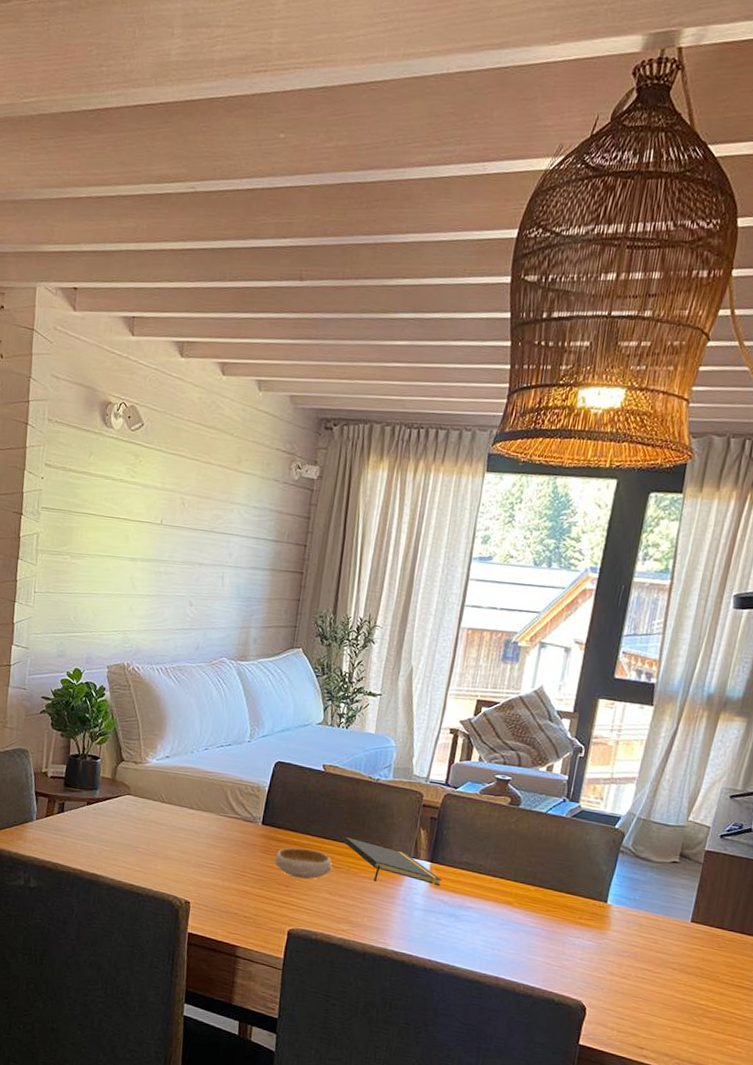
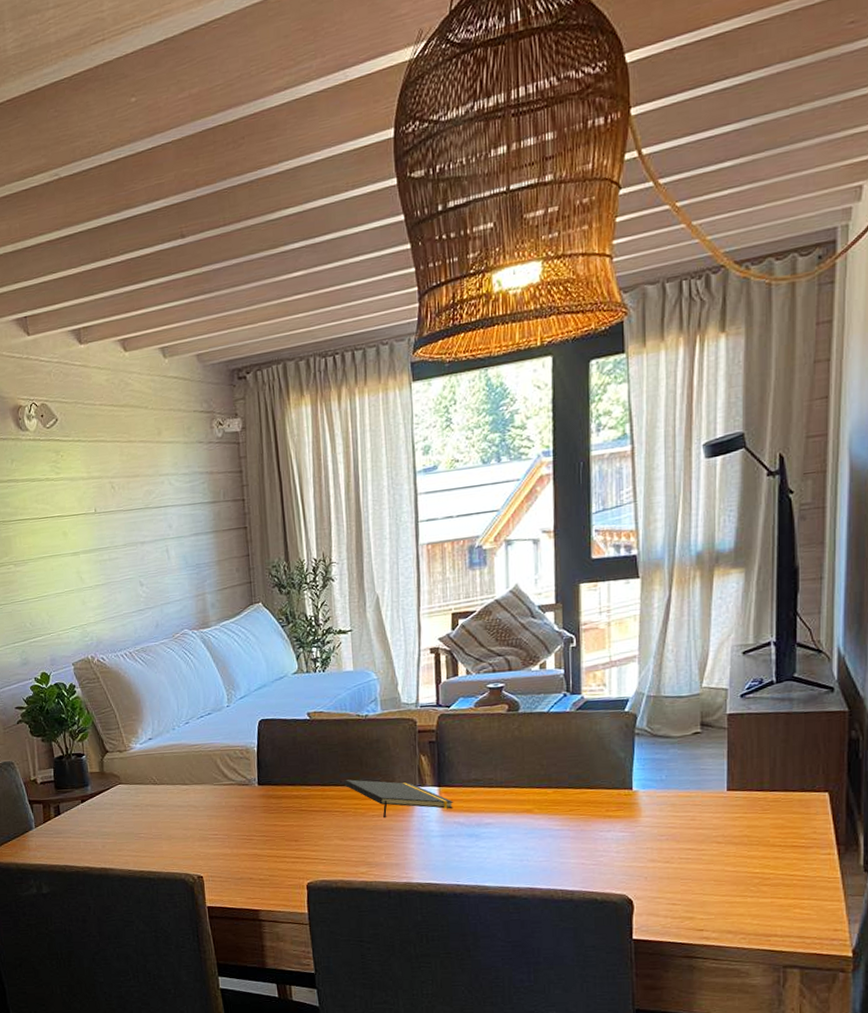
bowl: present [274,847,332,879] -> none [278,799,337,831]

